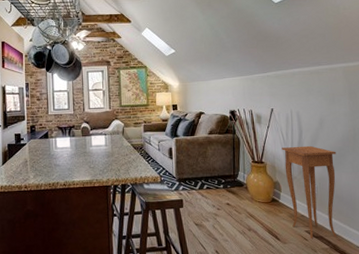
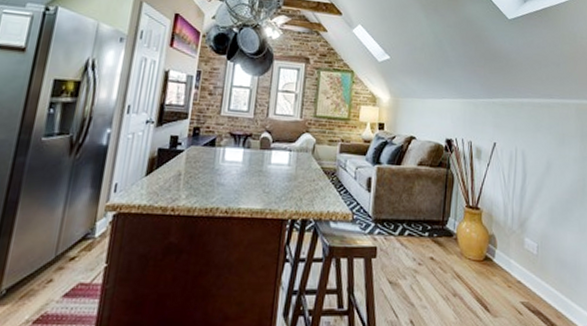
side table: present [282,145,337,239] -> none [501,192,563,314]

